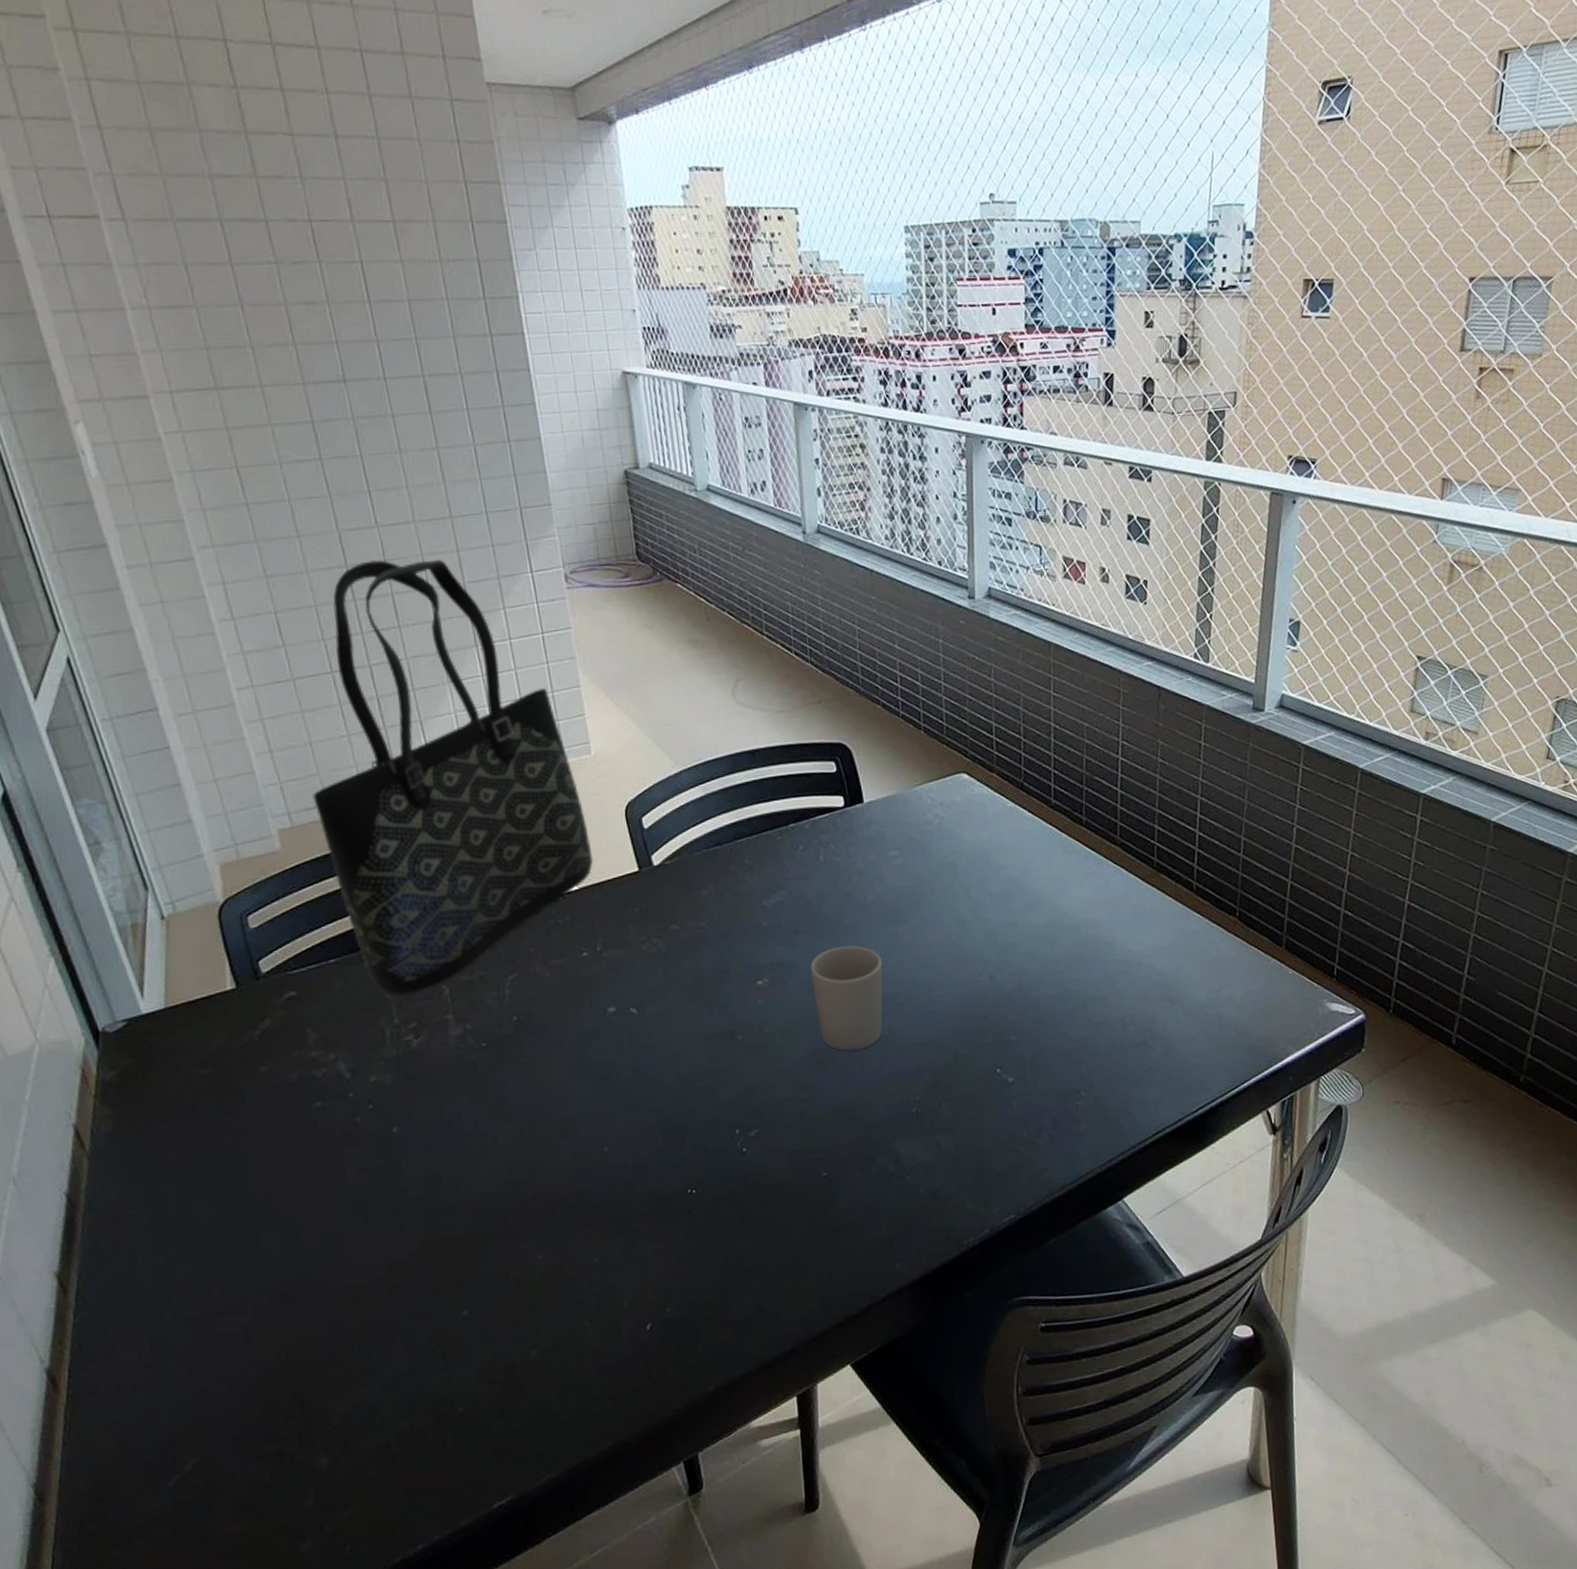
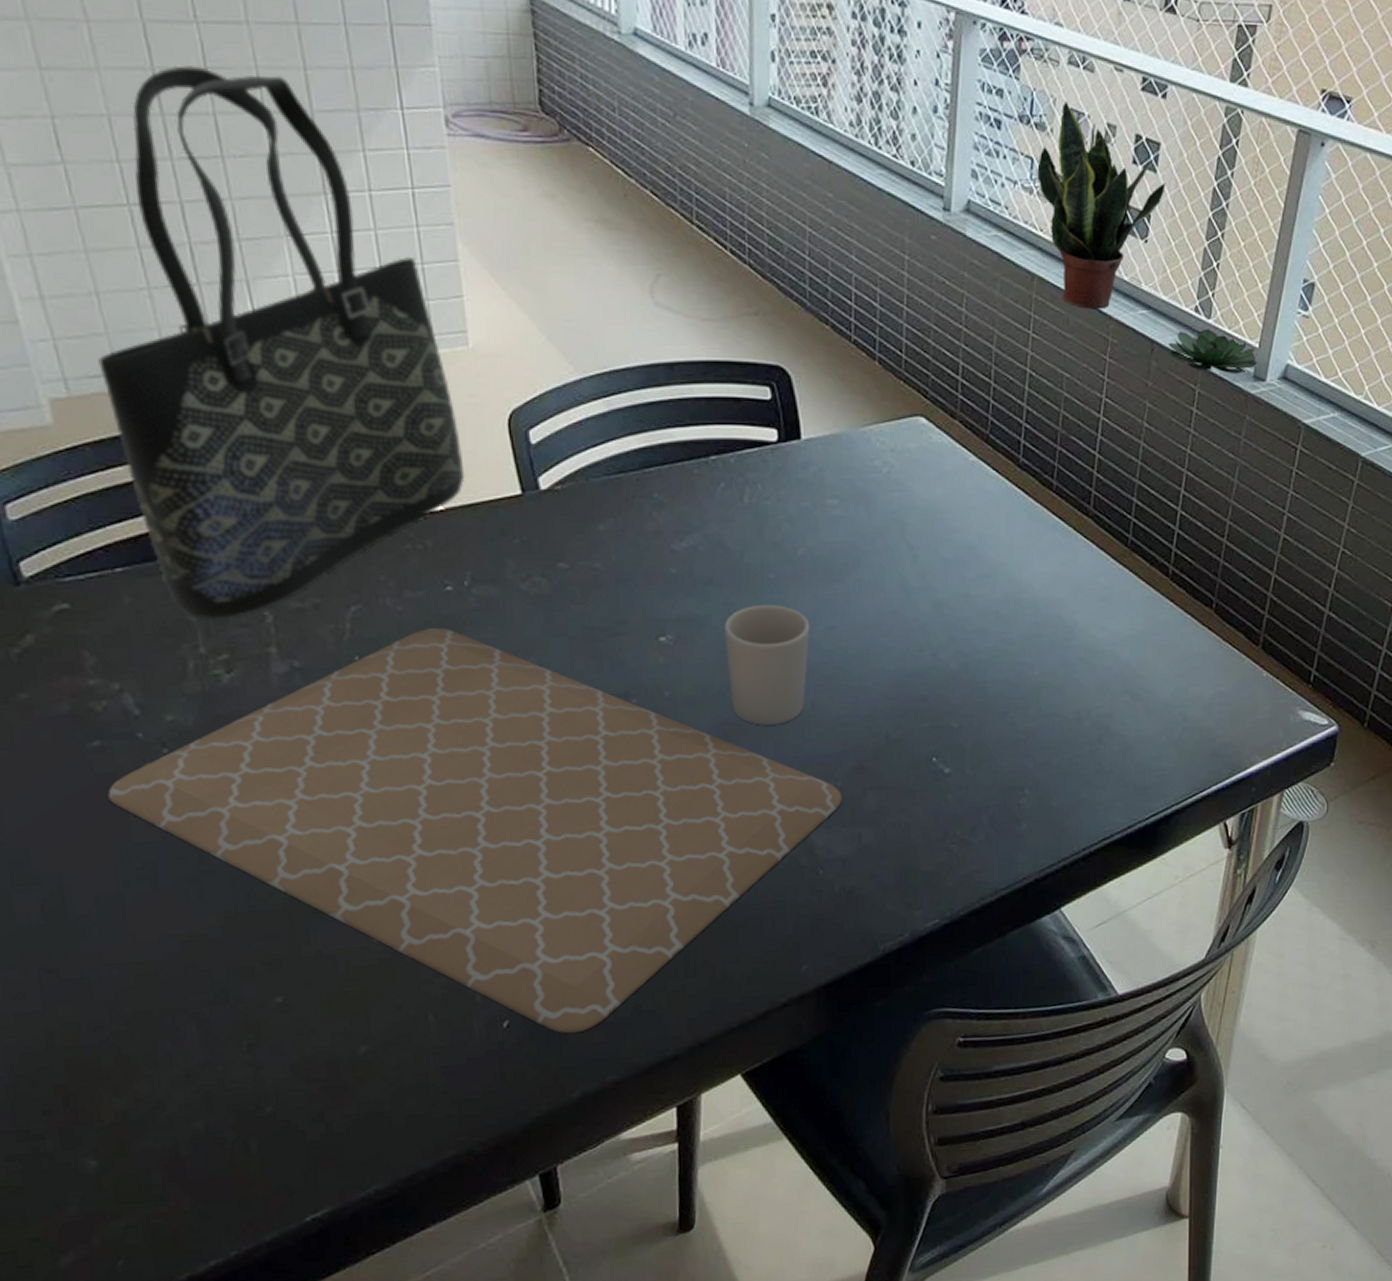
placemat: none [328,988,921,1333] -> present [108,628,842,1034]
potted plant: none [1045,494,1158,667] -> present [1037,100,1166,310]
succulent plant: none [1173,671,1254,708] -> present [1167,329,1257,374]

